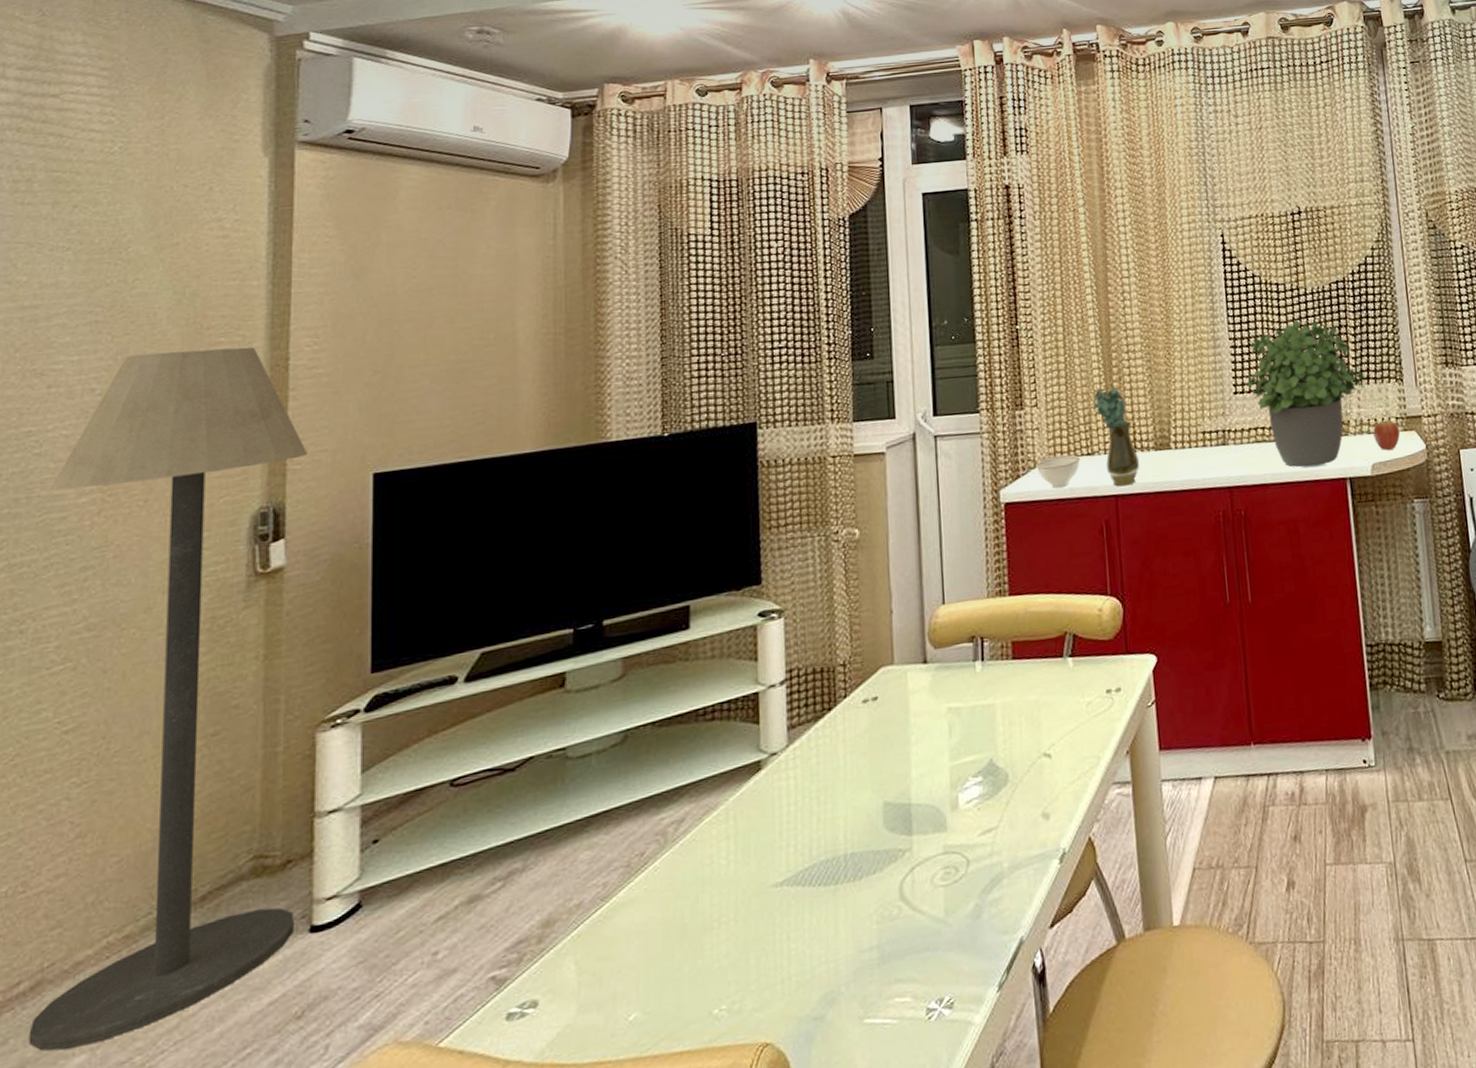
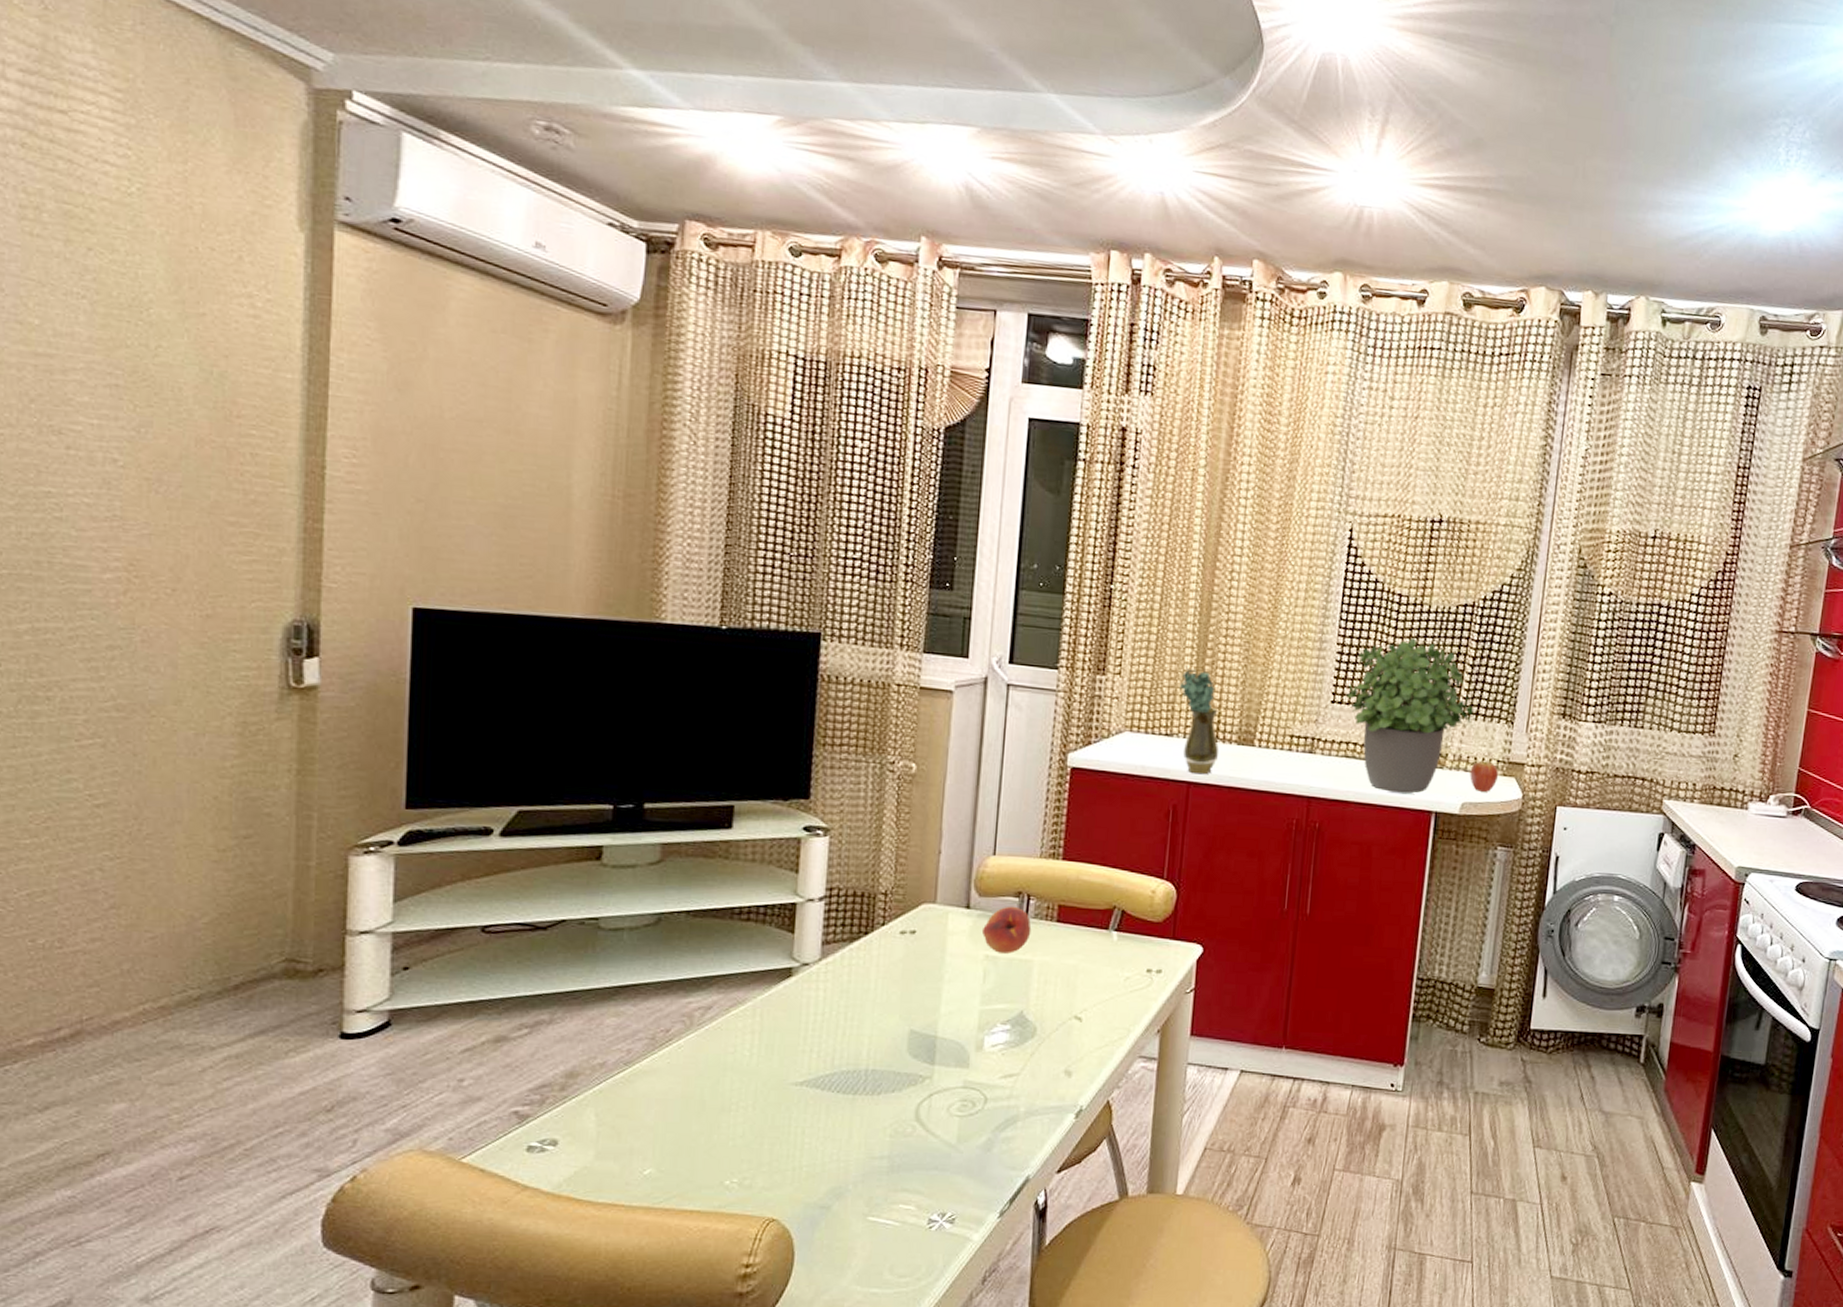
floor lamp: present [28,347,309,1052] -> none [70,430,345,1096]
fruit: none [941,651,990,703] -> present [981,906,1032,954]
bowl: present [1036,454,1080,489] -> none [1110,730,1157,764]

